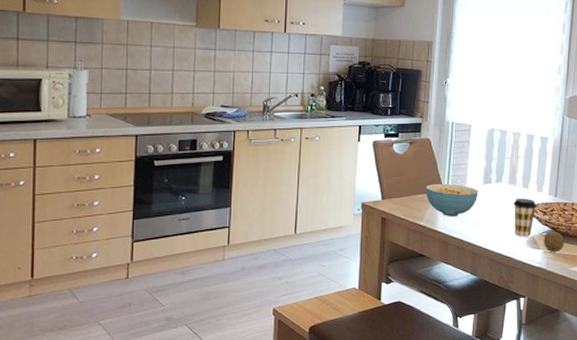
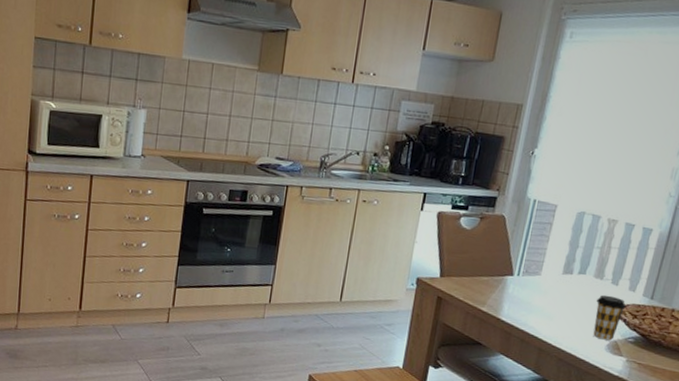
cereal bowl: present [425,183,479,216] -> none [491,266,556,306]
fruit: present [543,231,564,253] -> none [627,338,656,364]

